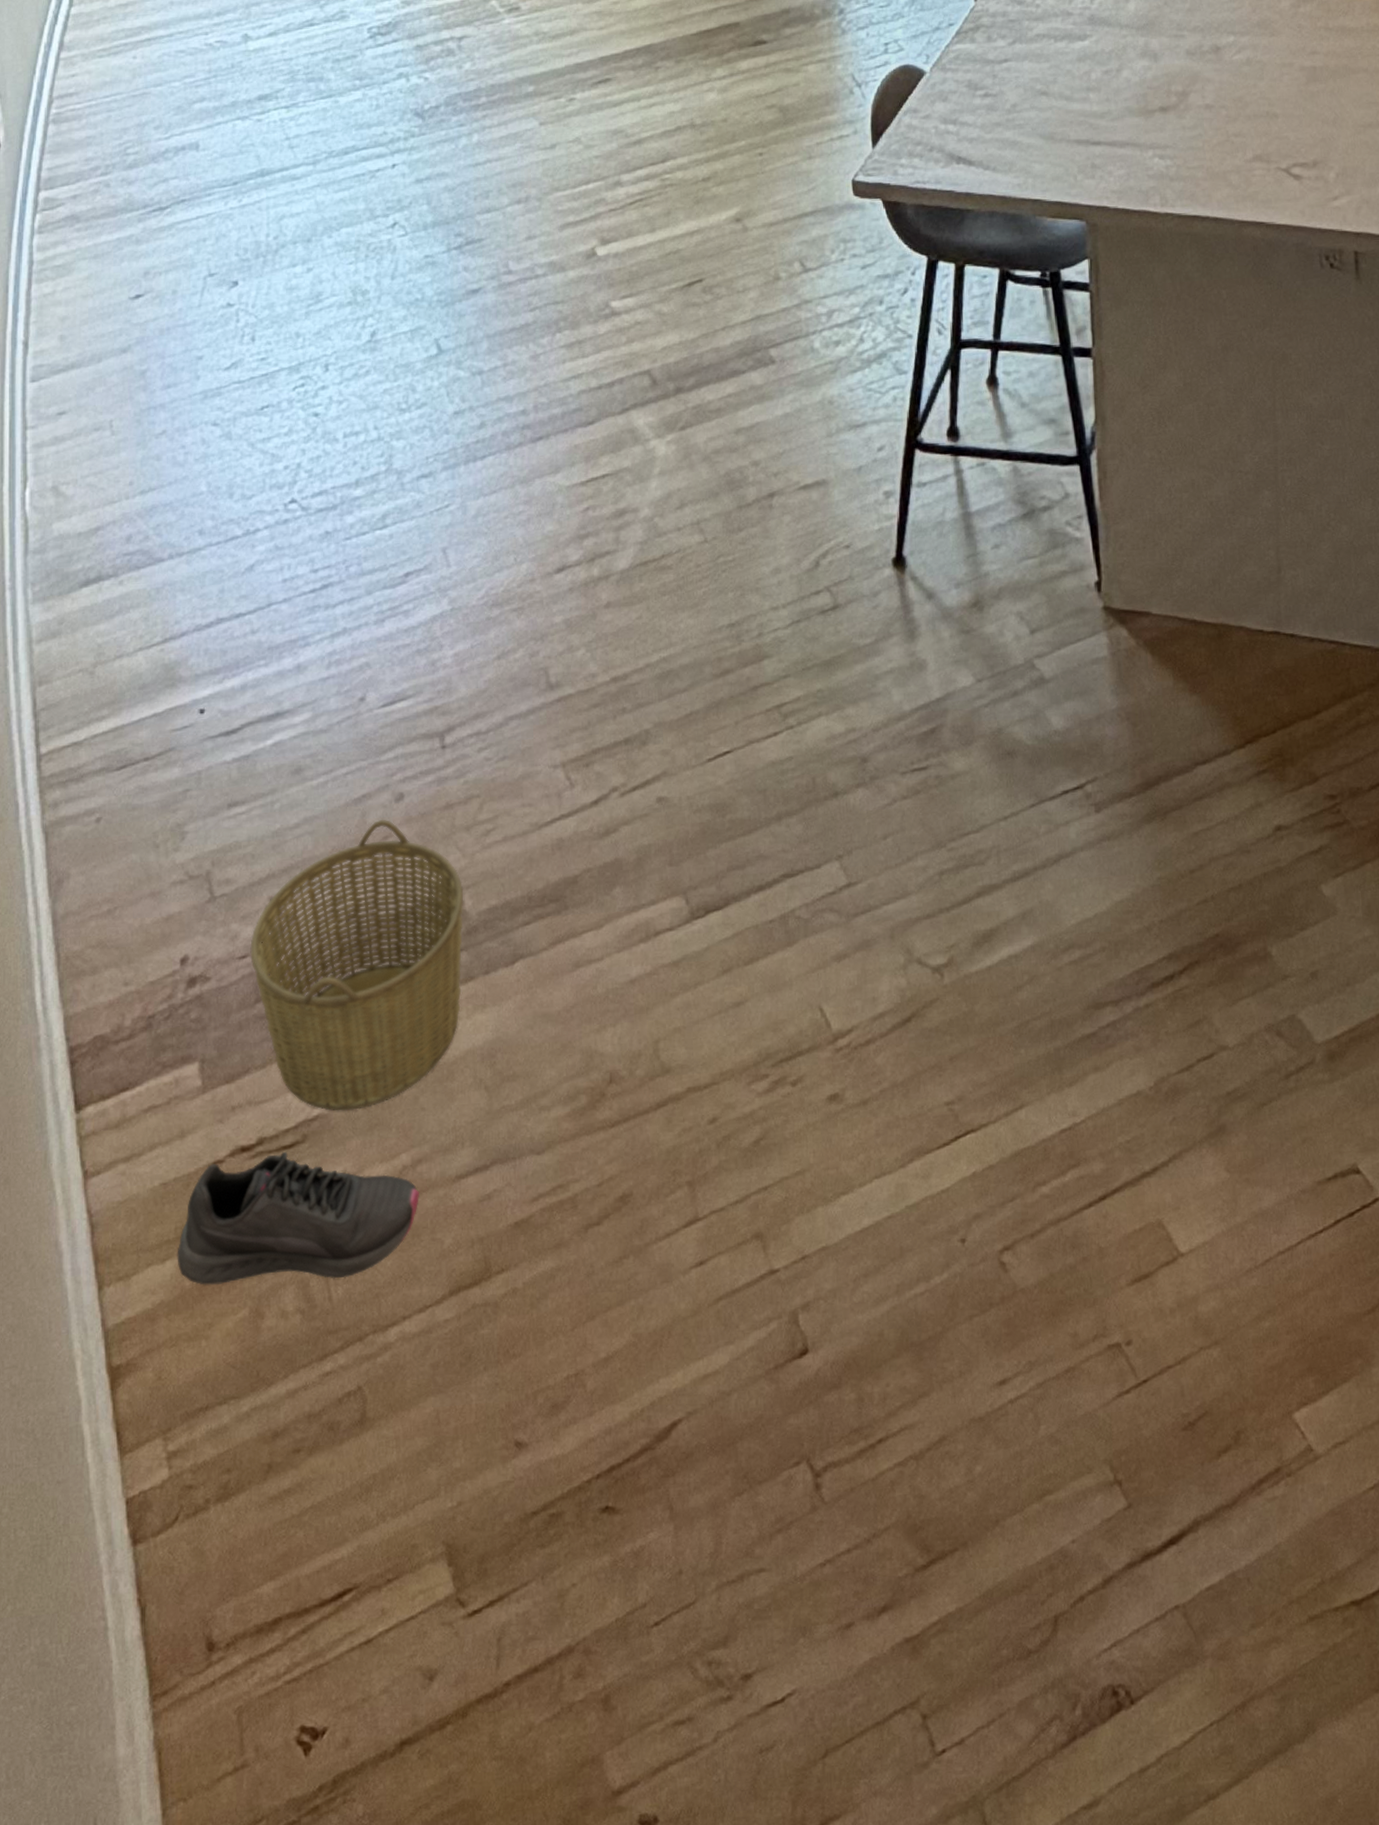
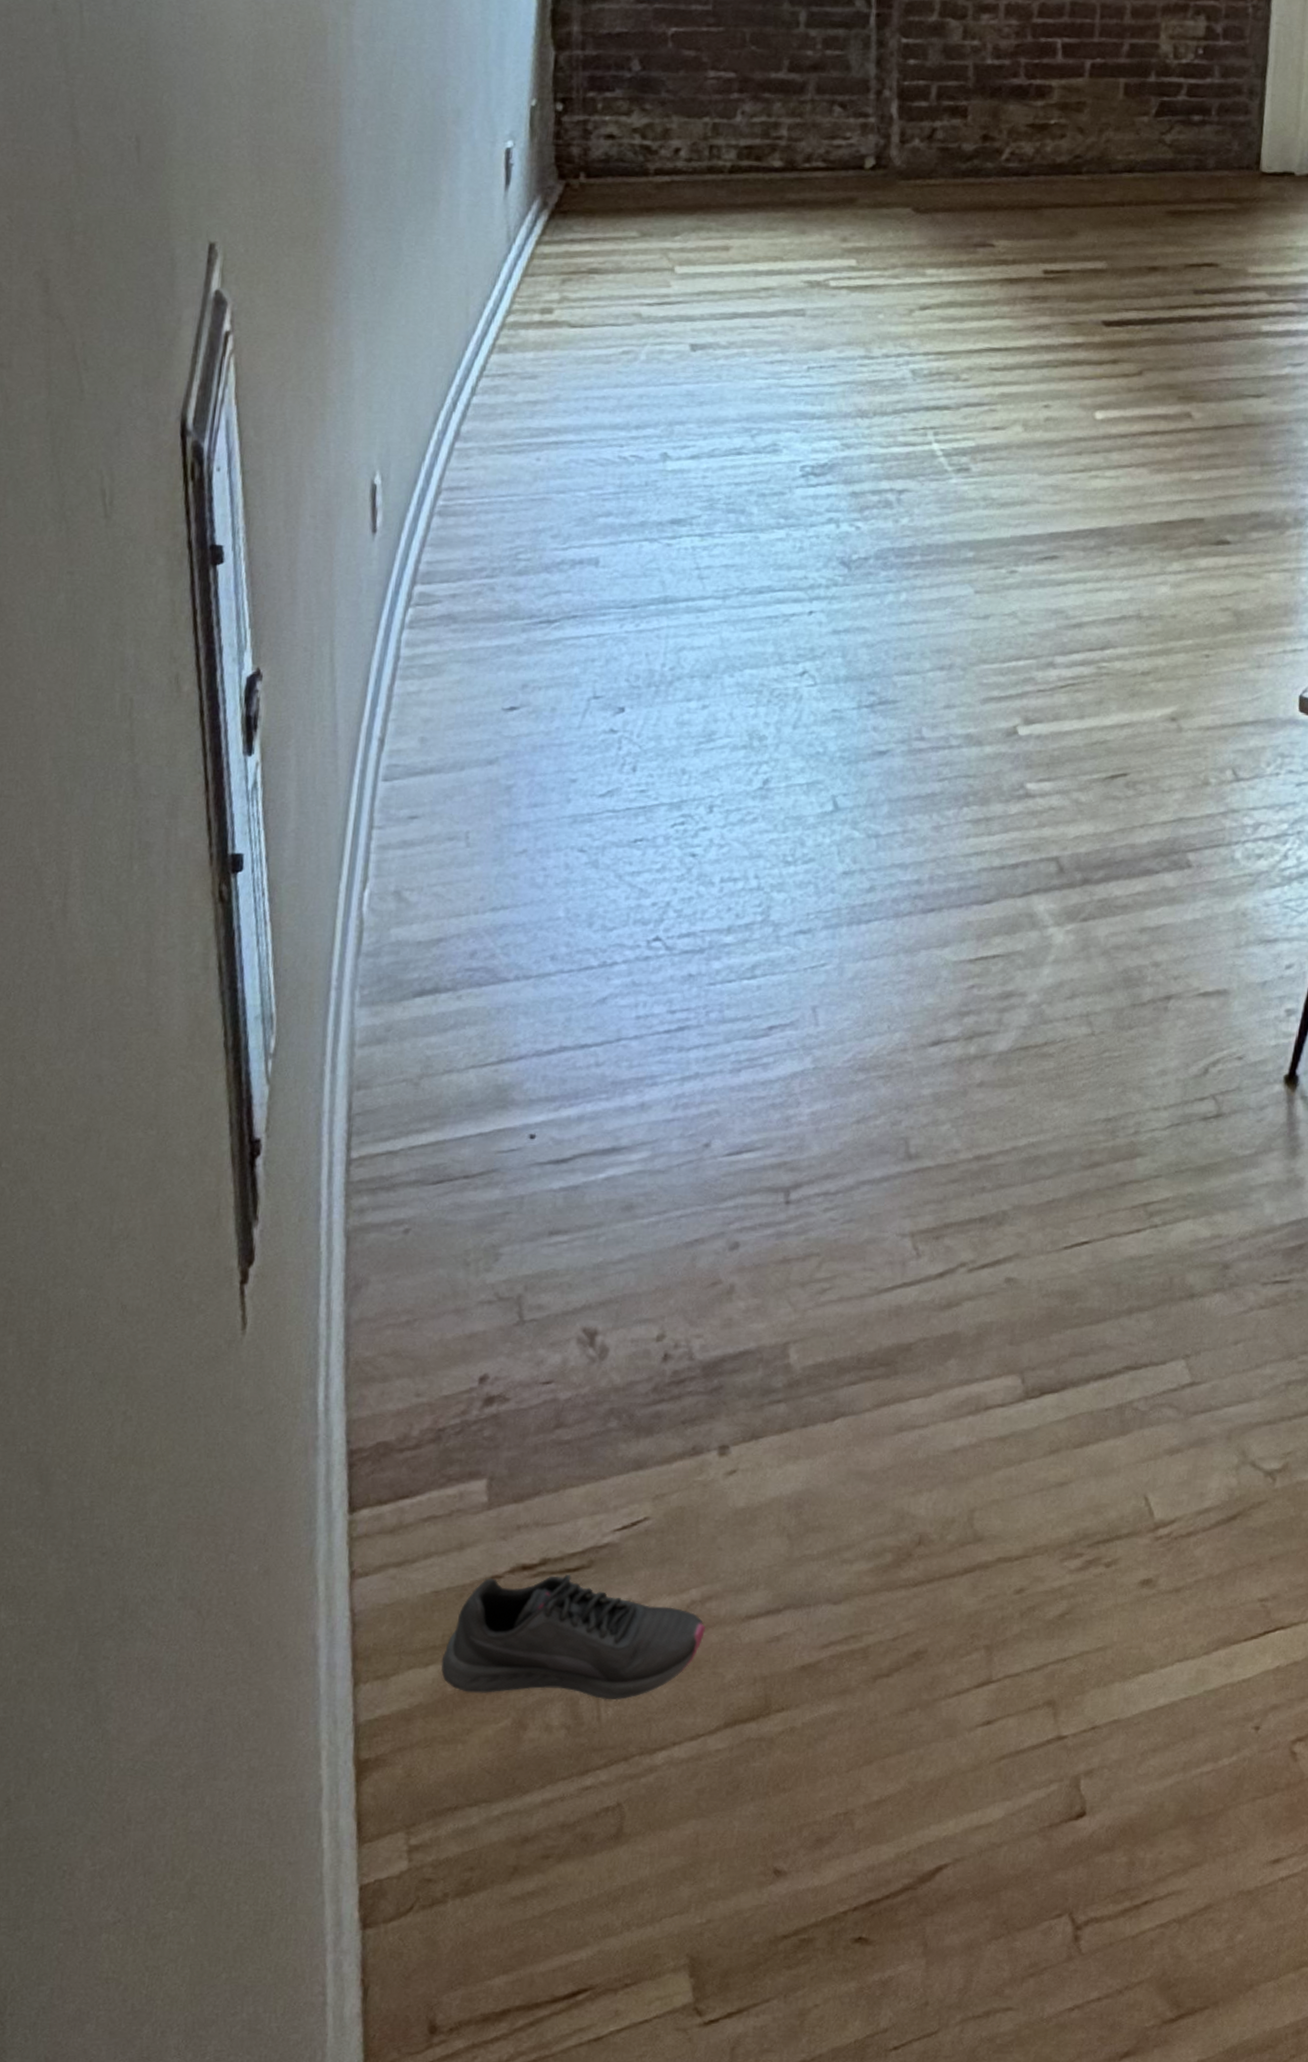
basket: present [250,819,464,1111] -> none [555,1265,791,1543]

